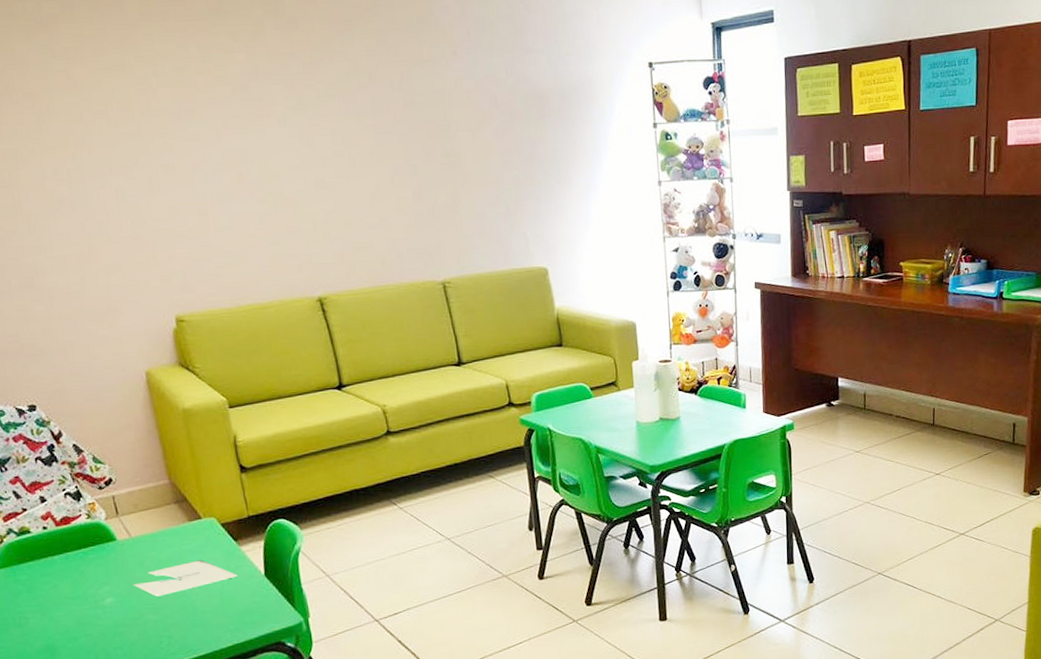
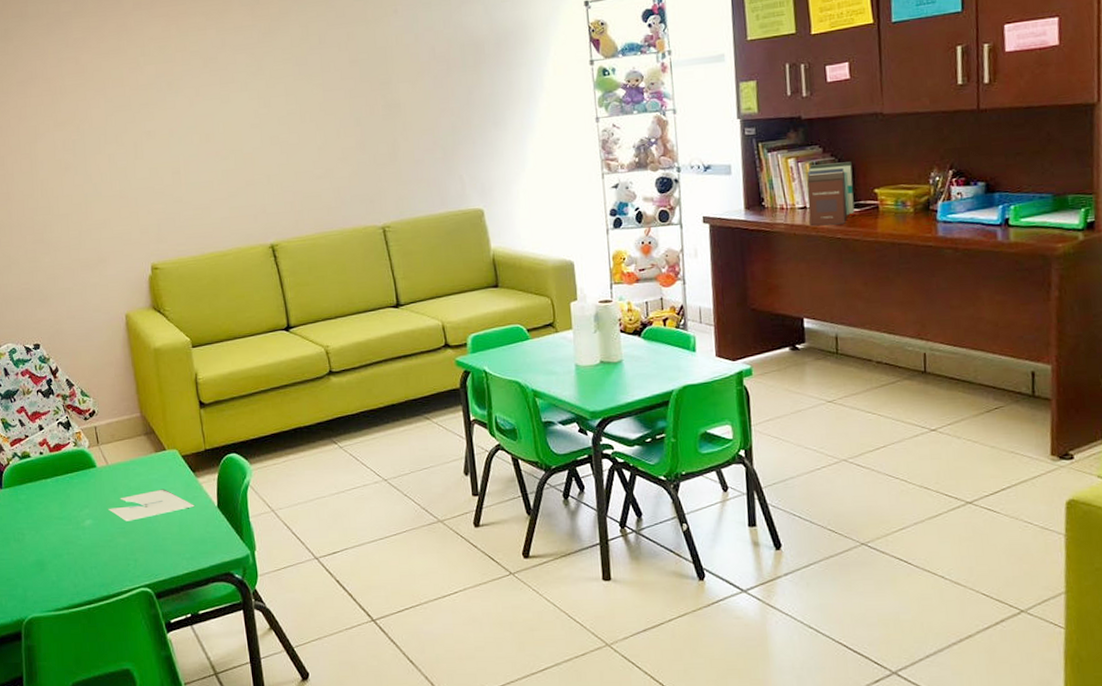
books: none [845,236,884,295] -> present [807,162,855,227]

